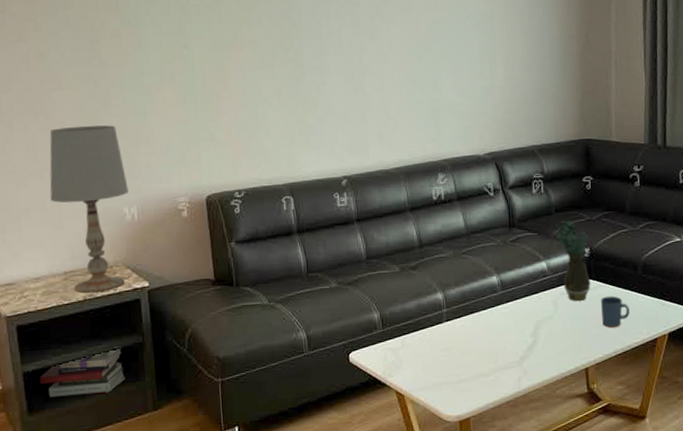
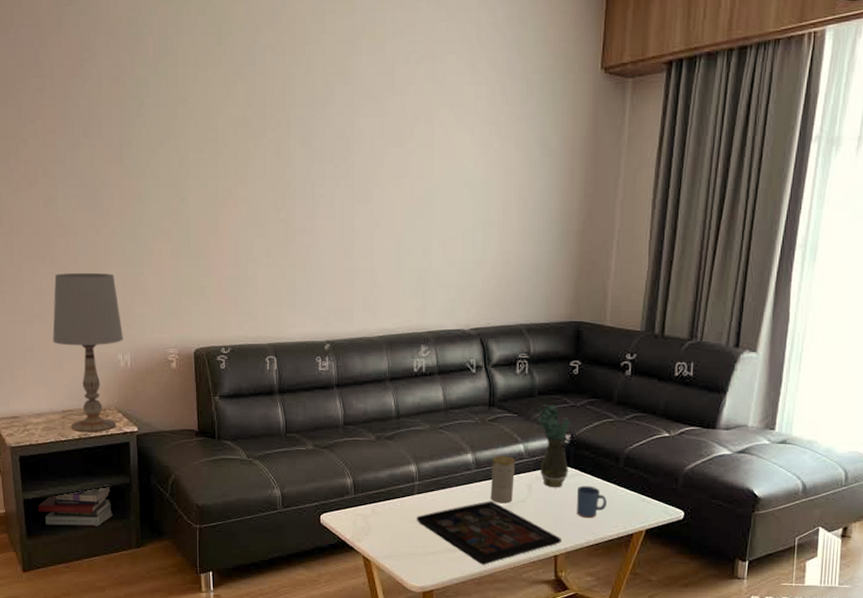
decorative tray: none [447,320,591,386] -> present [416,501,562,565]
candle: none [517,275,540,322] -> present [490,456,515,504]

